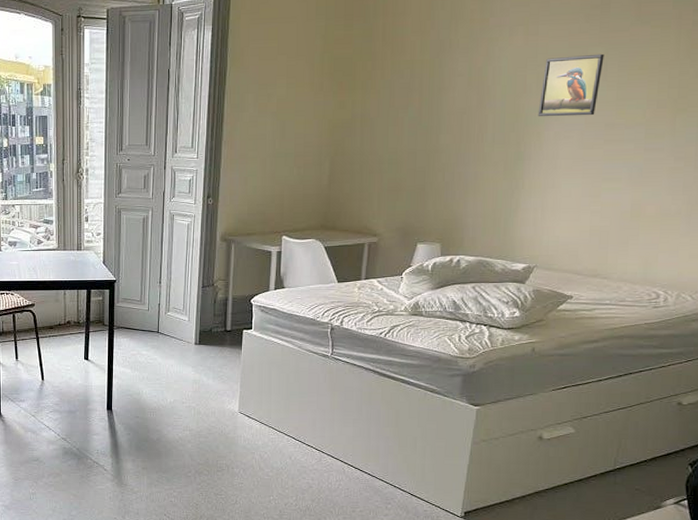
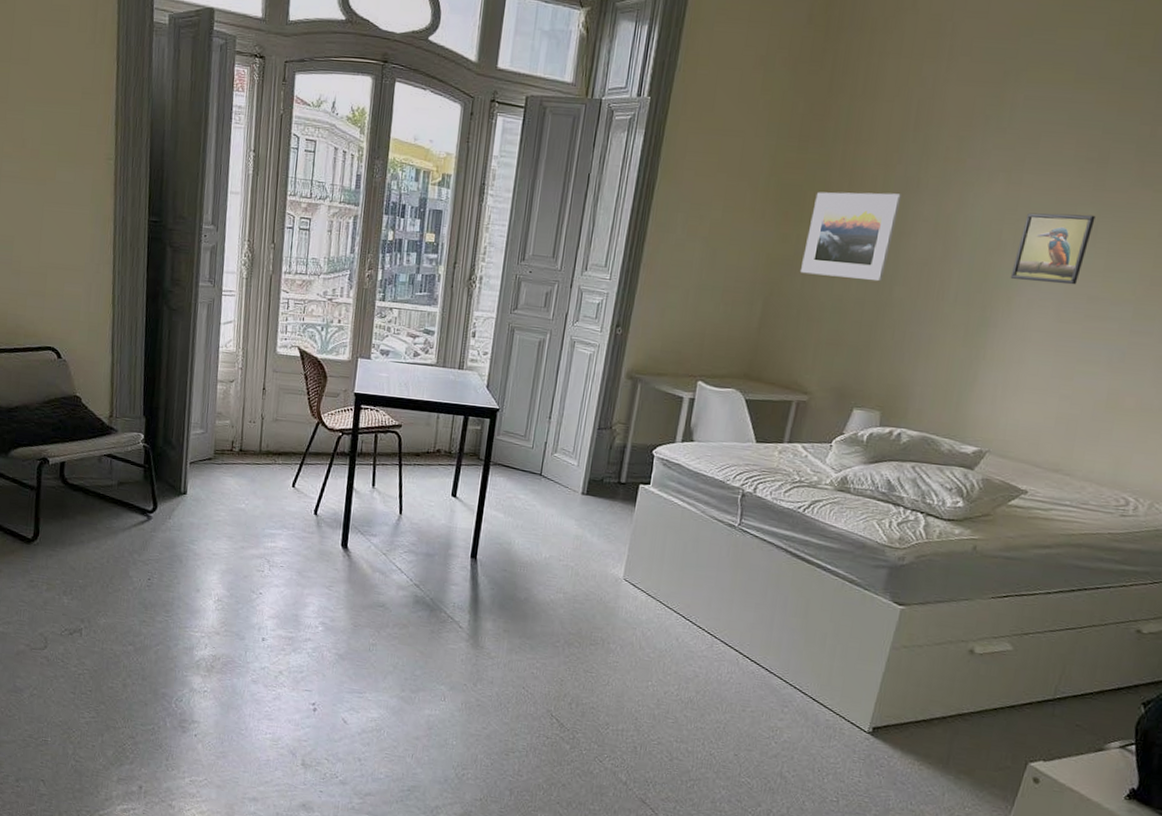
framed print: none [359,55,438,133] -> present [801,192,902,282]

